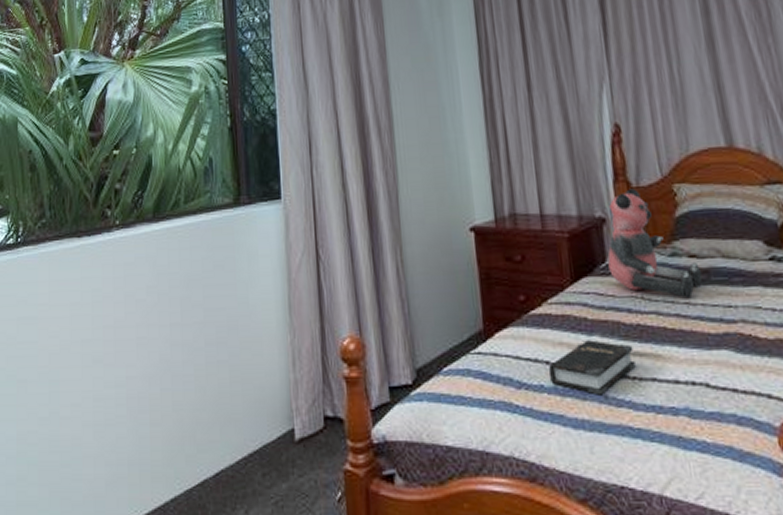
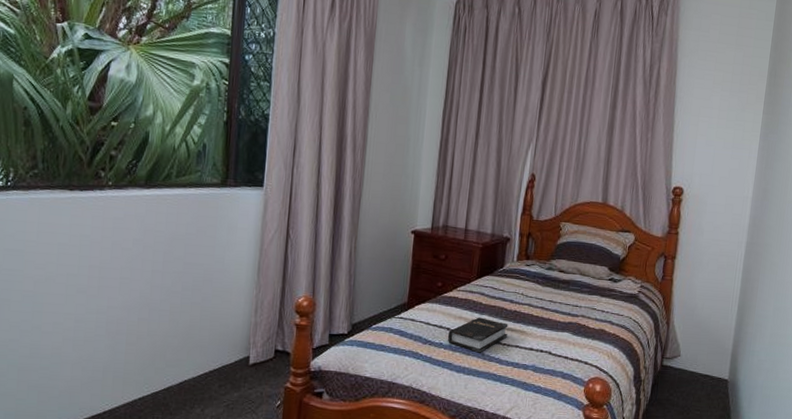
bear: present [608,189,703,299] -> none [504,221,565,298]

